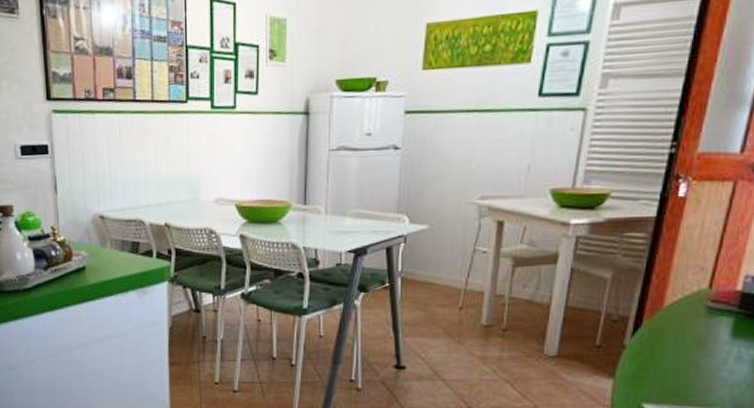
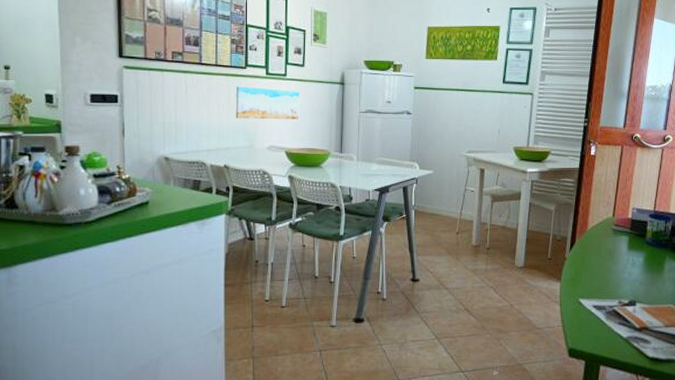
wall art: none [175,125,252,166] -> present [235,86,299,120]

